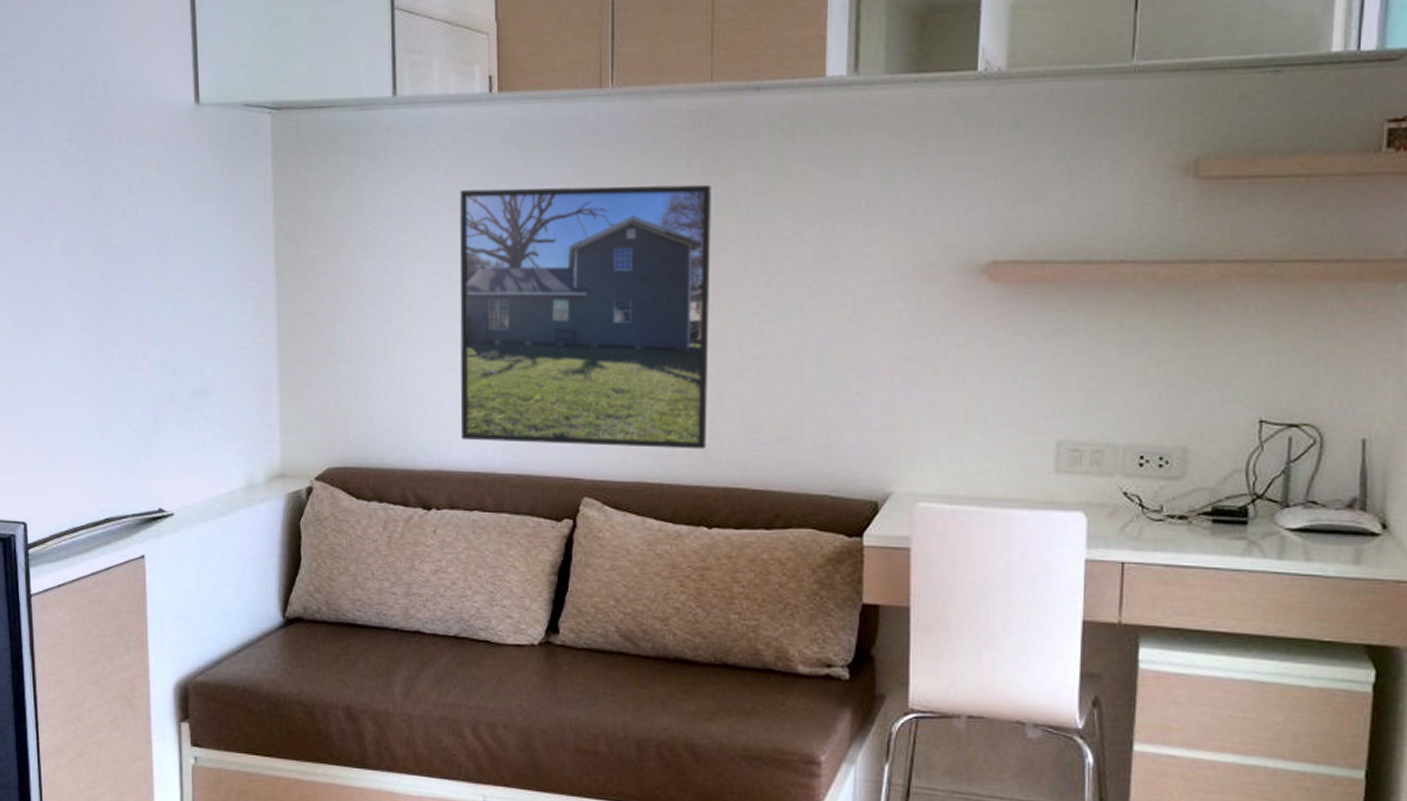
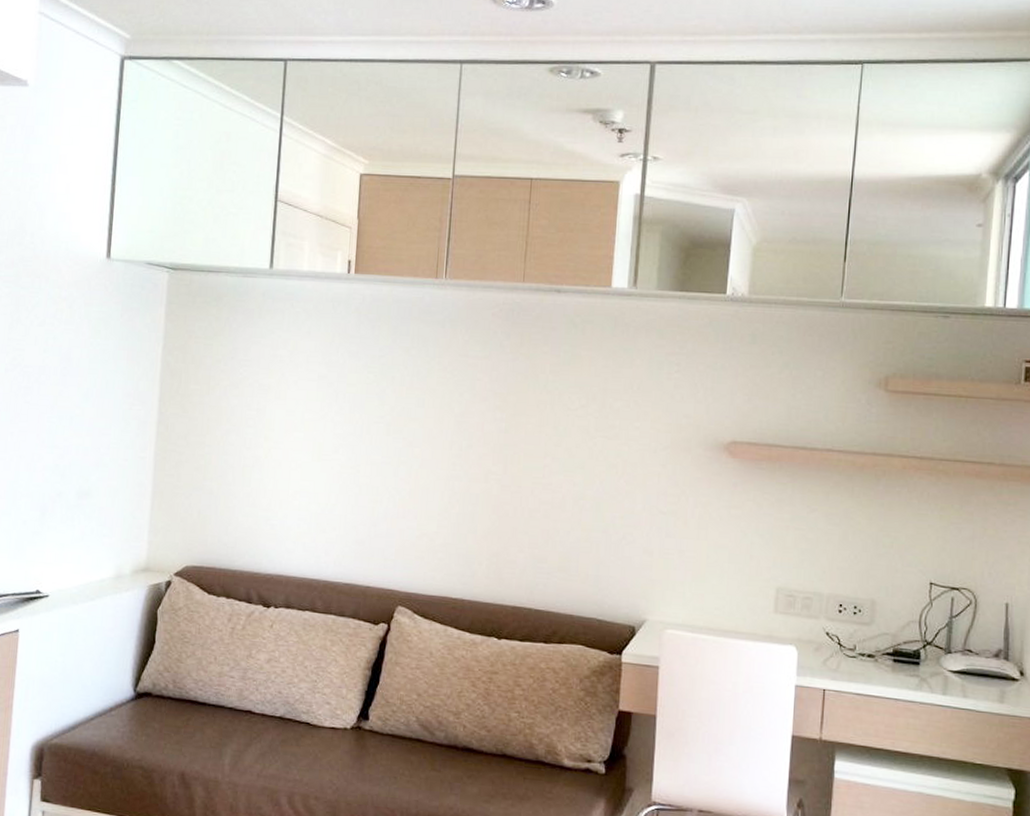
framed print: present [460,184,711,450] -> none [300,348,518,574]

